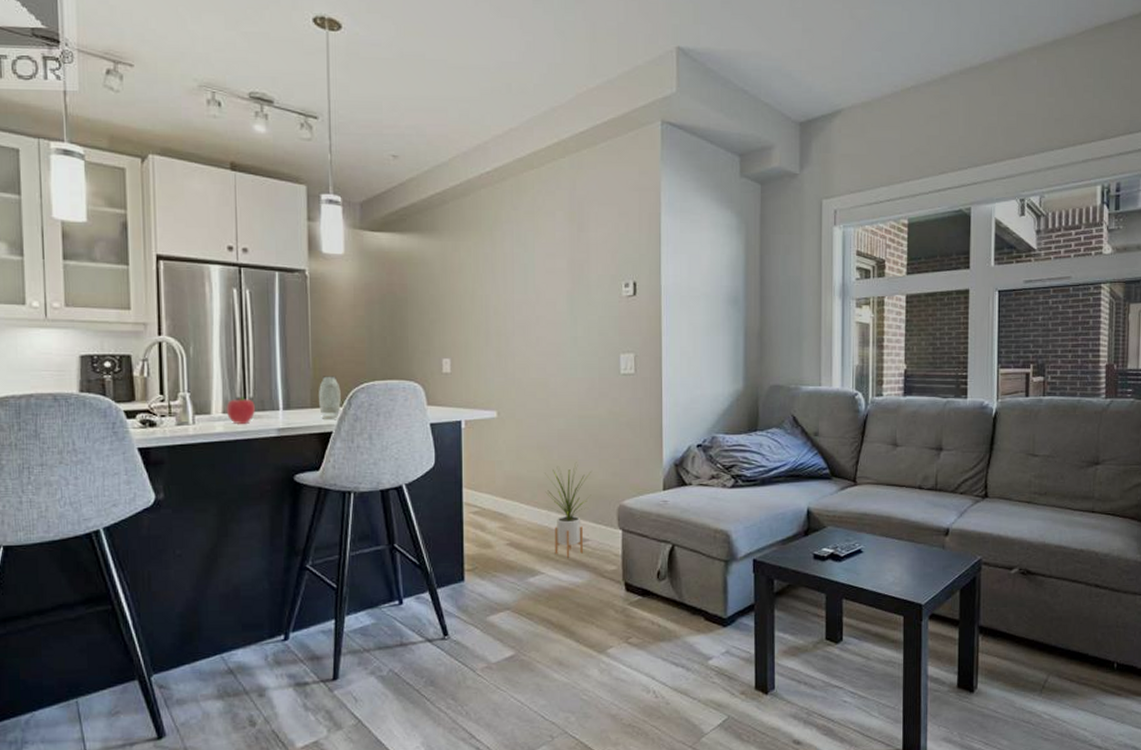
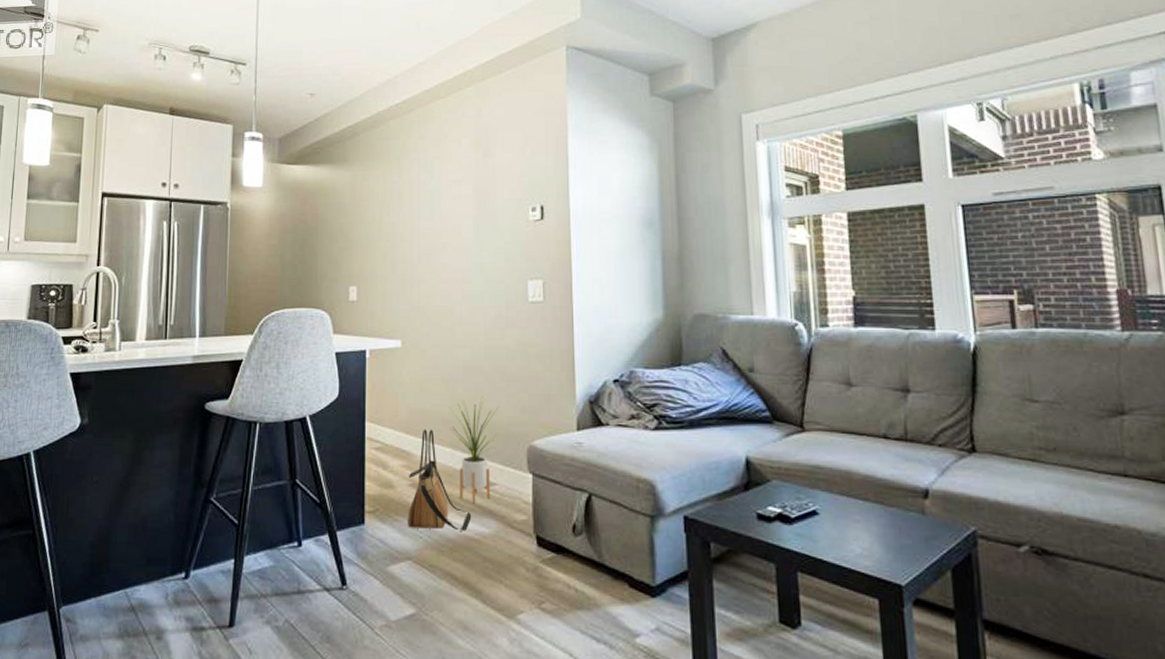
fruit: present [226,396,256,424] -> none [148,323,175,351]
vase: present [318,376,341,421] -> none [231,304,253,348]
tote bag: none [506,493,566,582] -> present [408,429,472,531]

